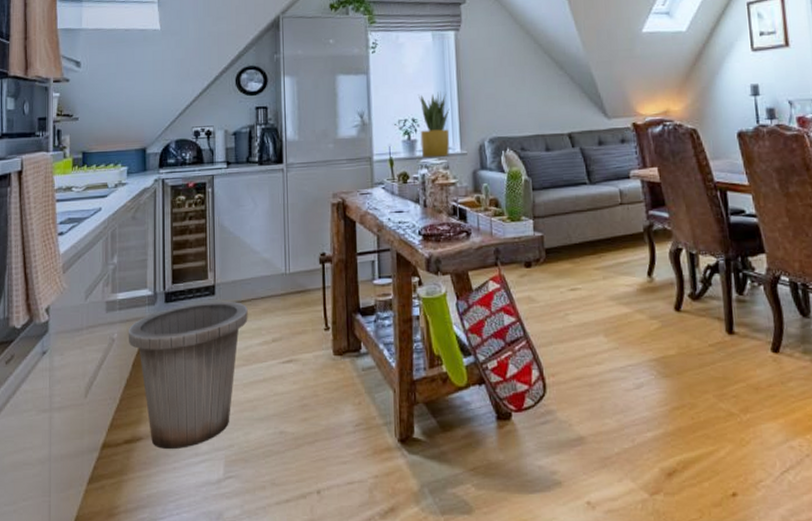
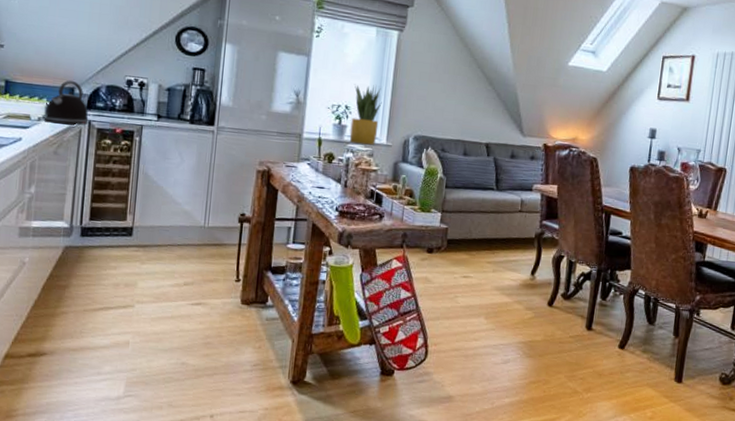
kettle: none [120,141,162,188] -> present [44,80,89,126]
trash can: present [128,301,248,449] -> none [39,241,164,367]

